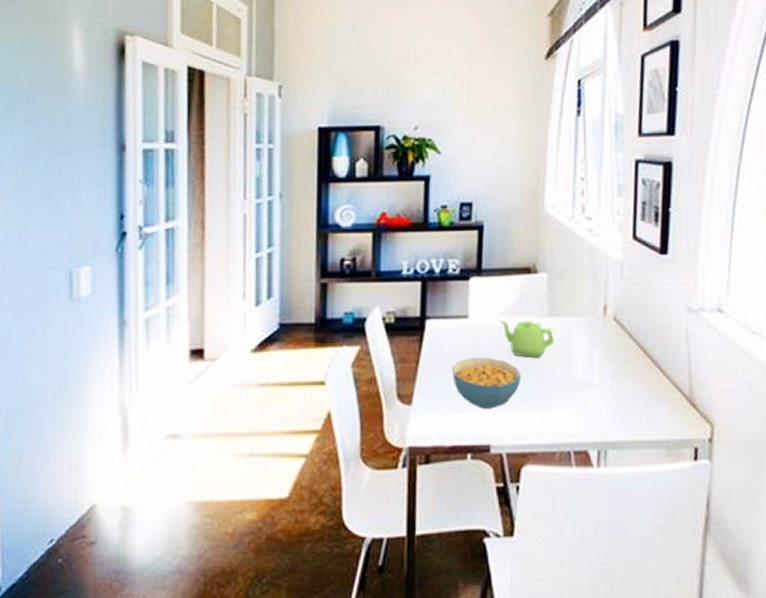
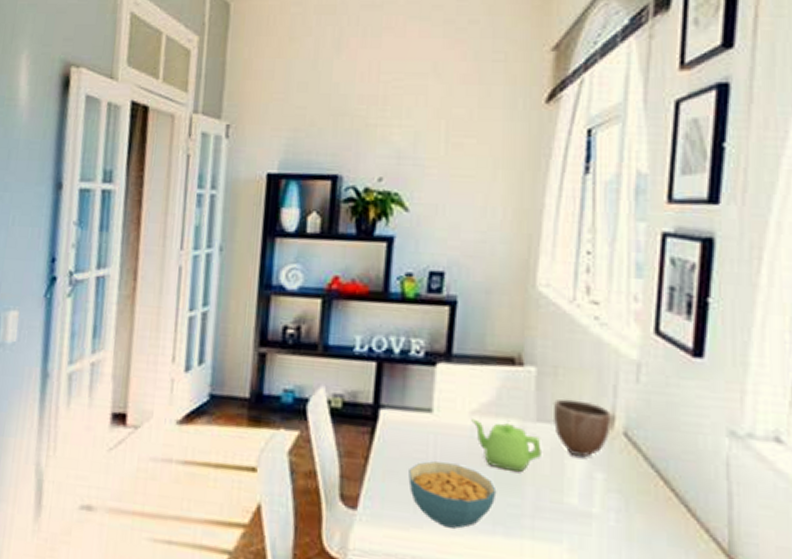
decorative bowl: none [561,296,605,341] -> present [552,399,613,458]

